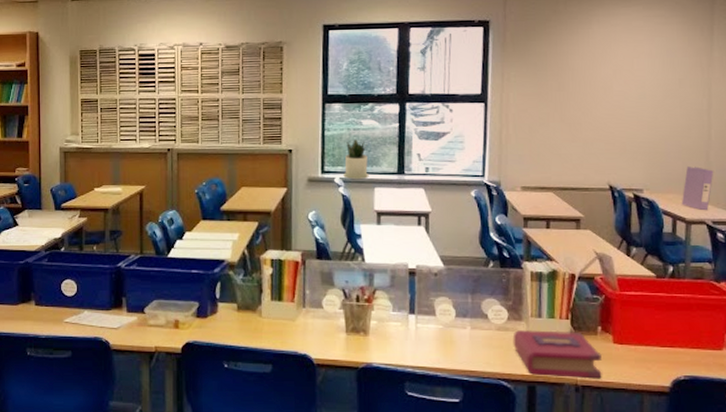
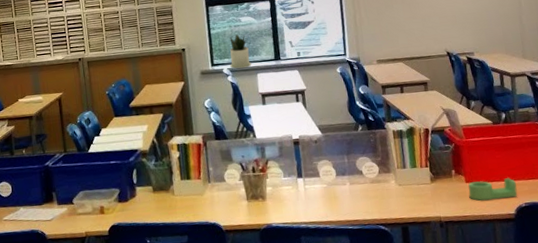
book: present [513,330,602,379] -> none [384,176,460,217]
tape dispenser: none [615,343,676,367] -> present [468,178,518,201]
binder: present [681,166,714,211] -> none [505,29,528,65]

